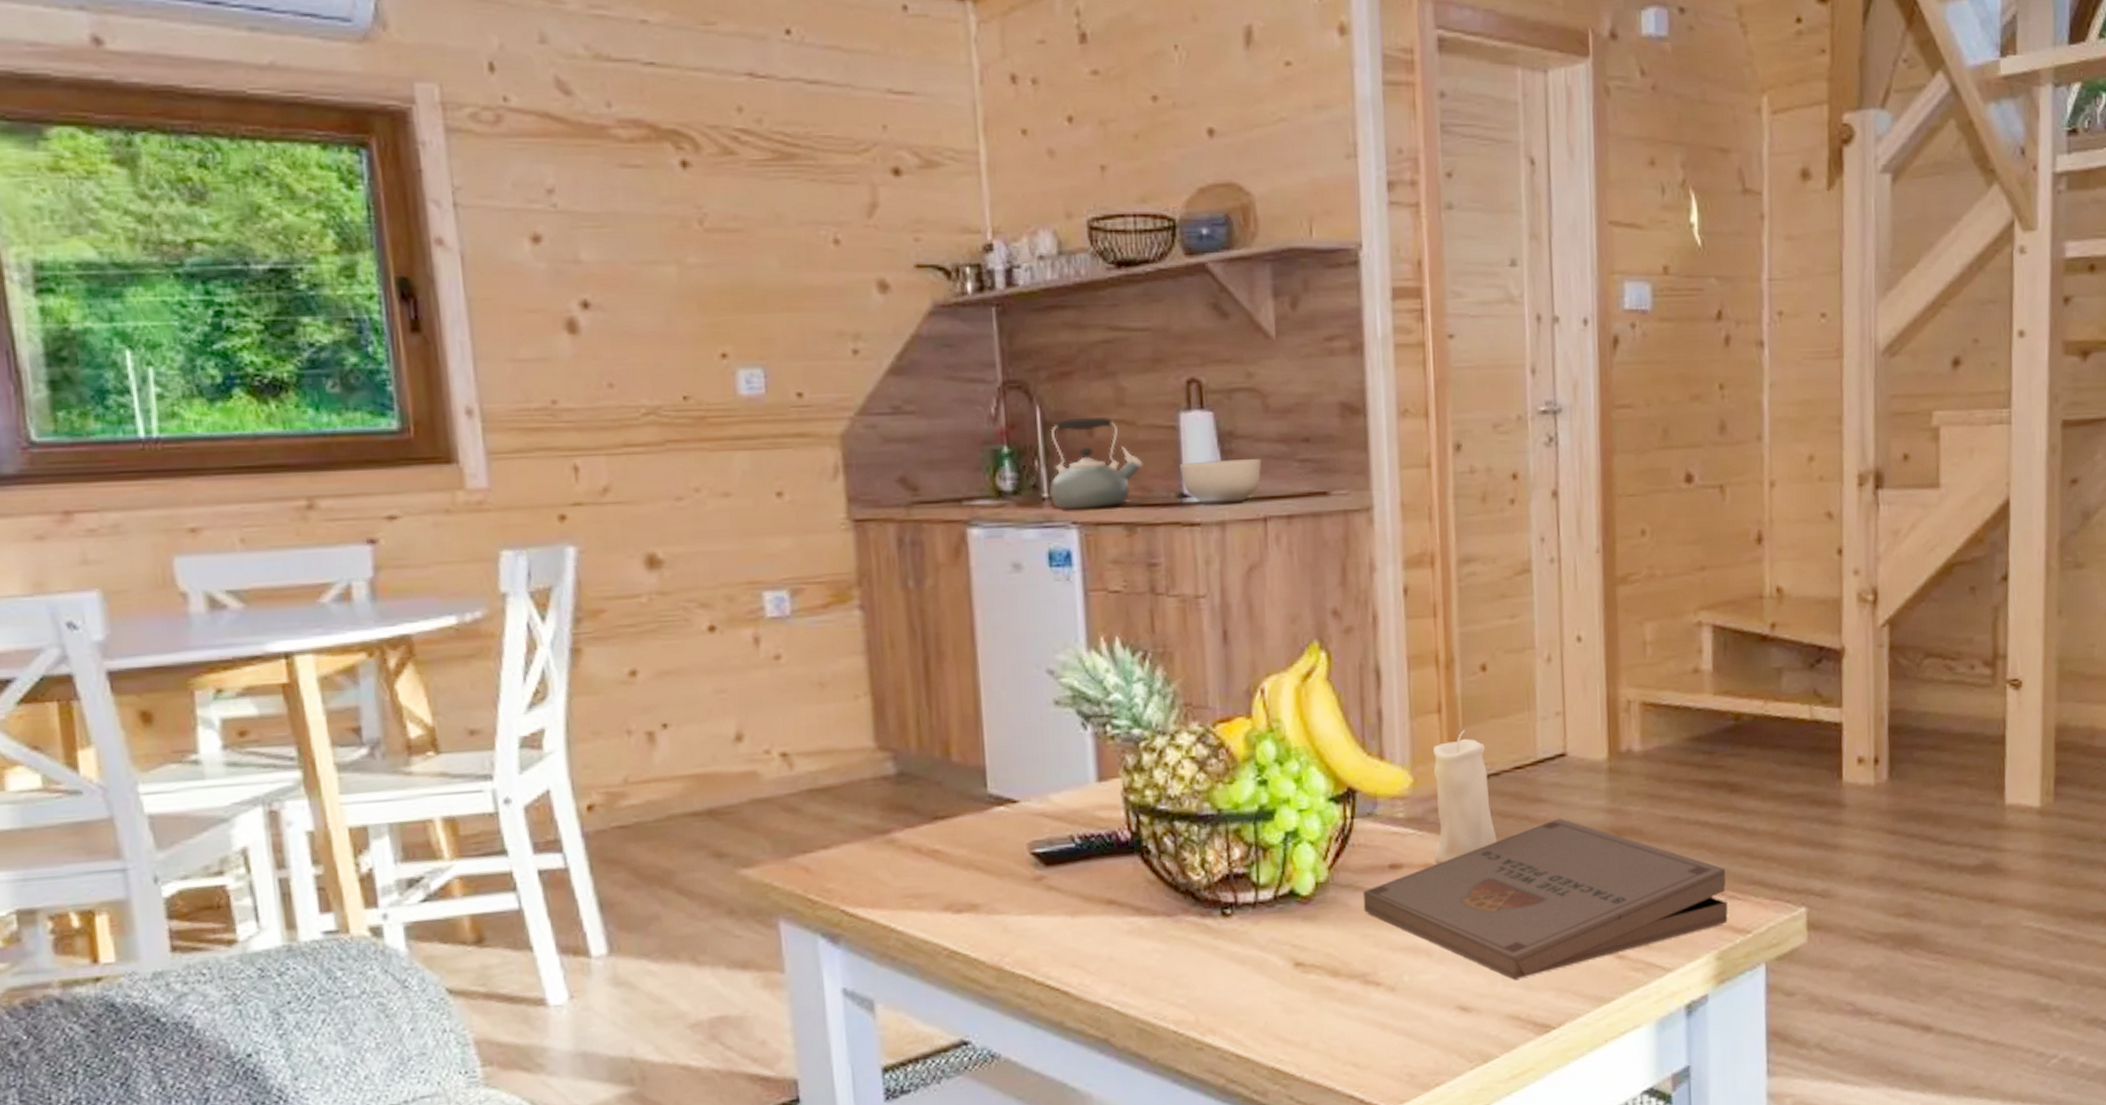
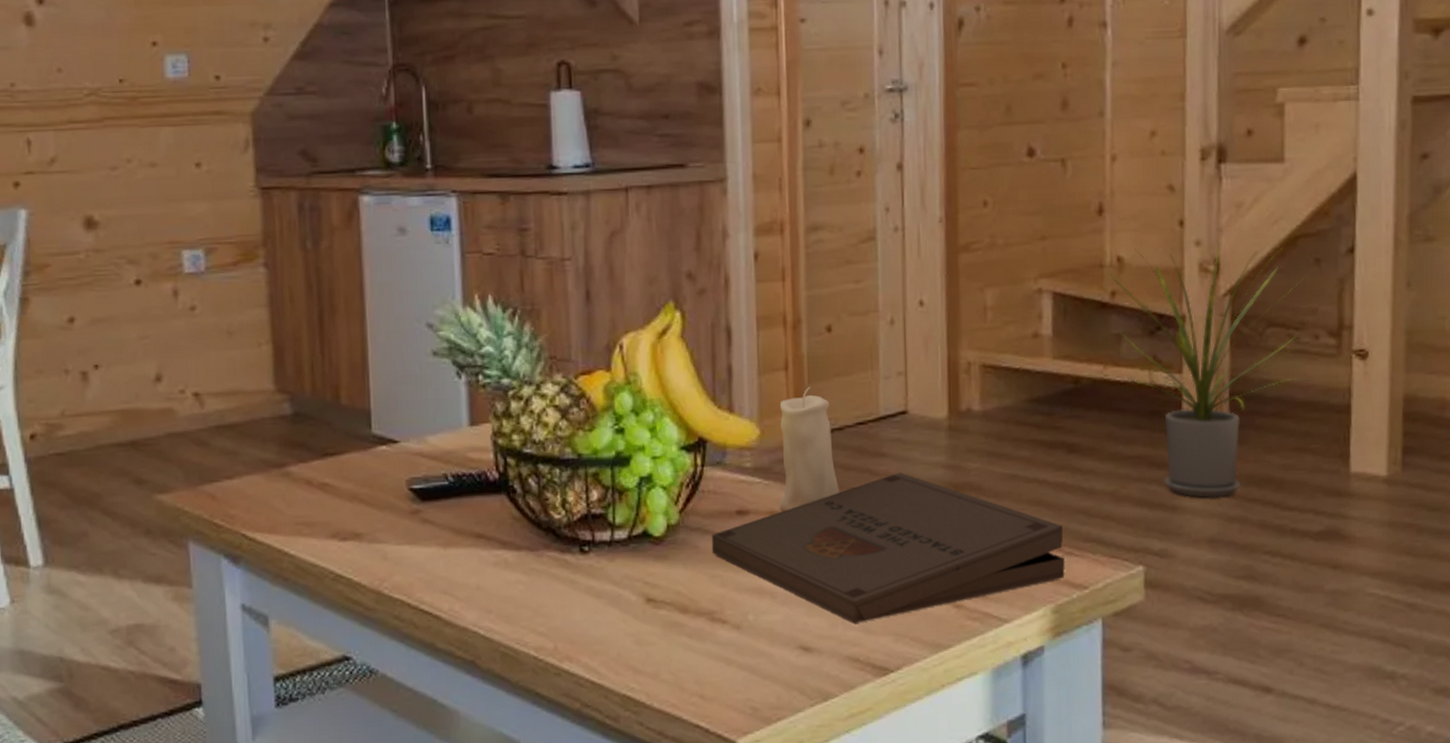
kettle: present [1049,416,1143,513] -> none [432,96,517,182]
bowl: present [1179,459,1262,507] -> none [549,134,625,177]
house plant: none [1767,570,1969,835] -> present [1108,241,1313,498]

